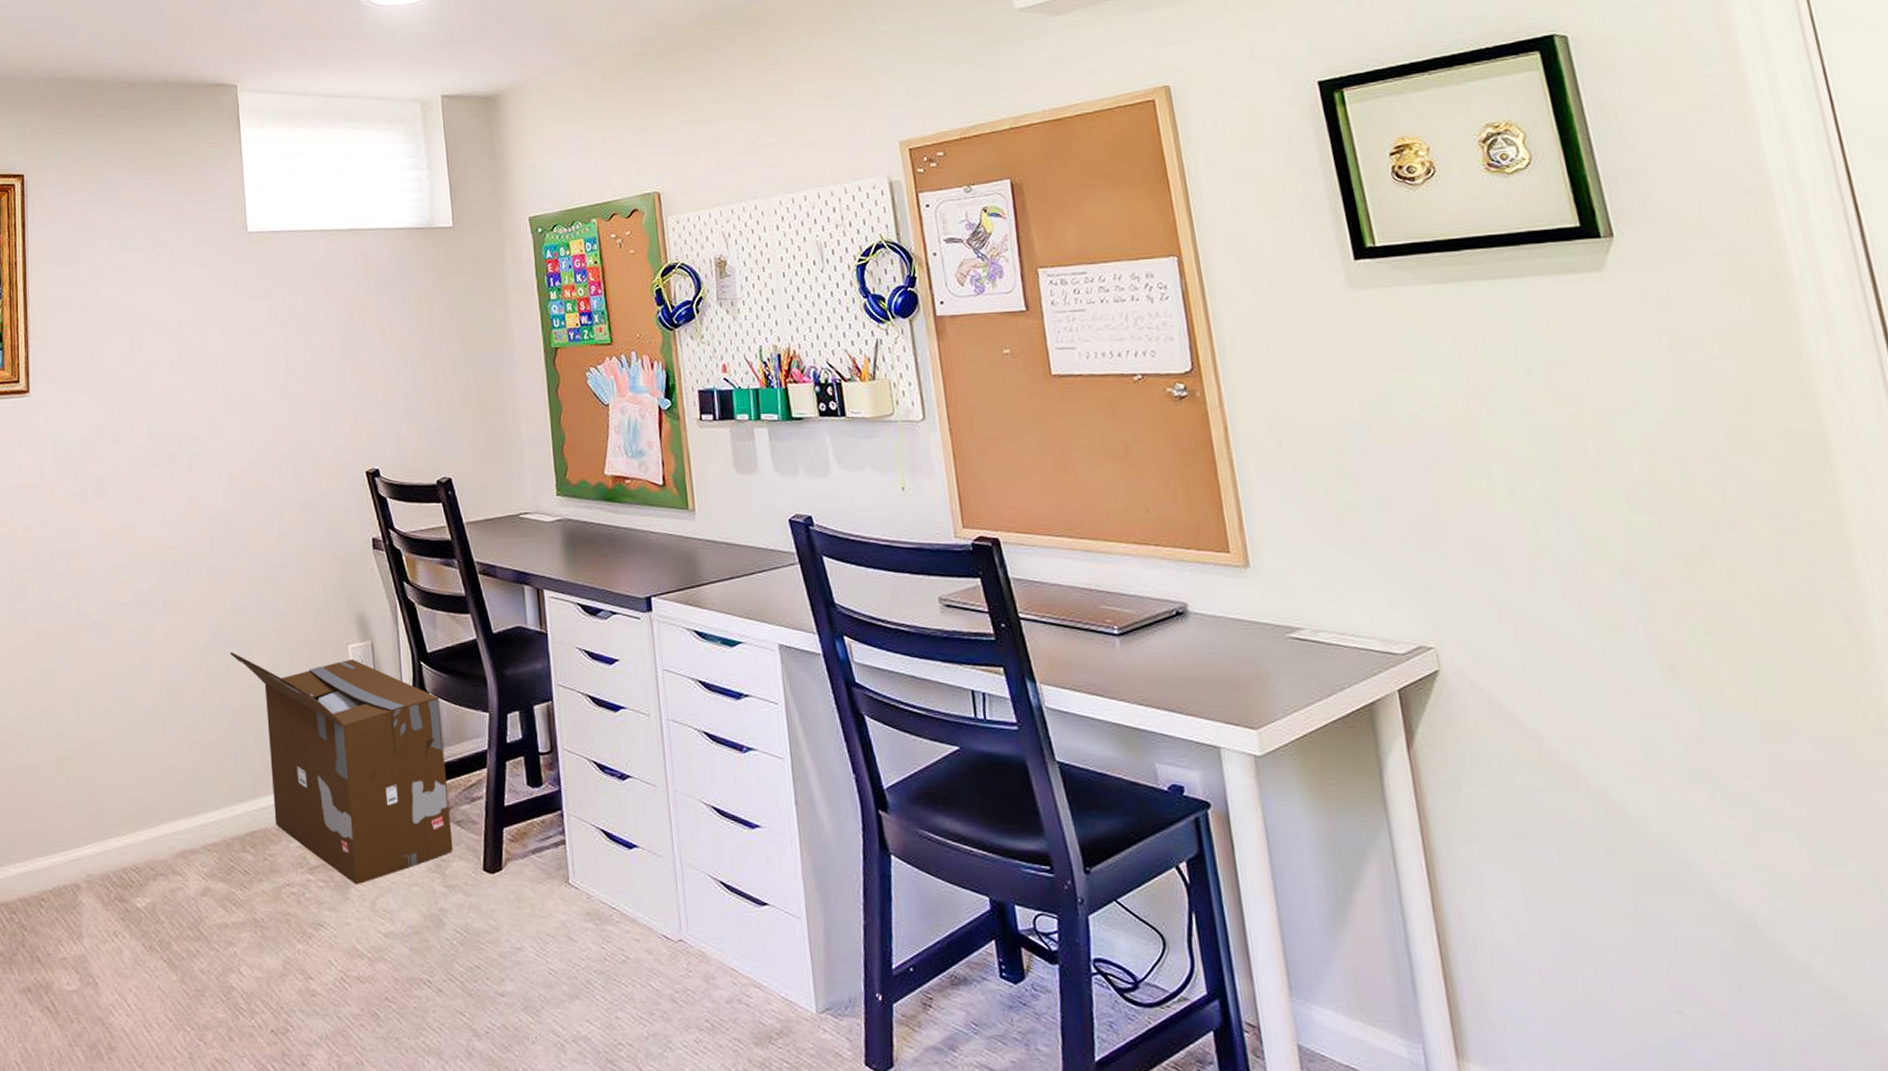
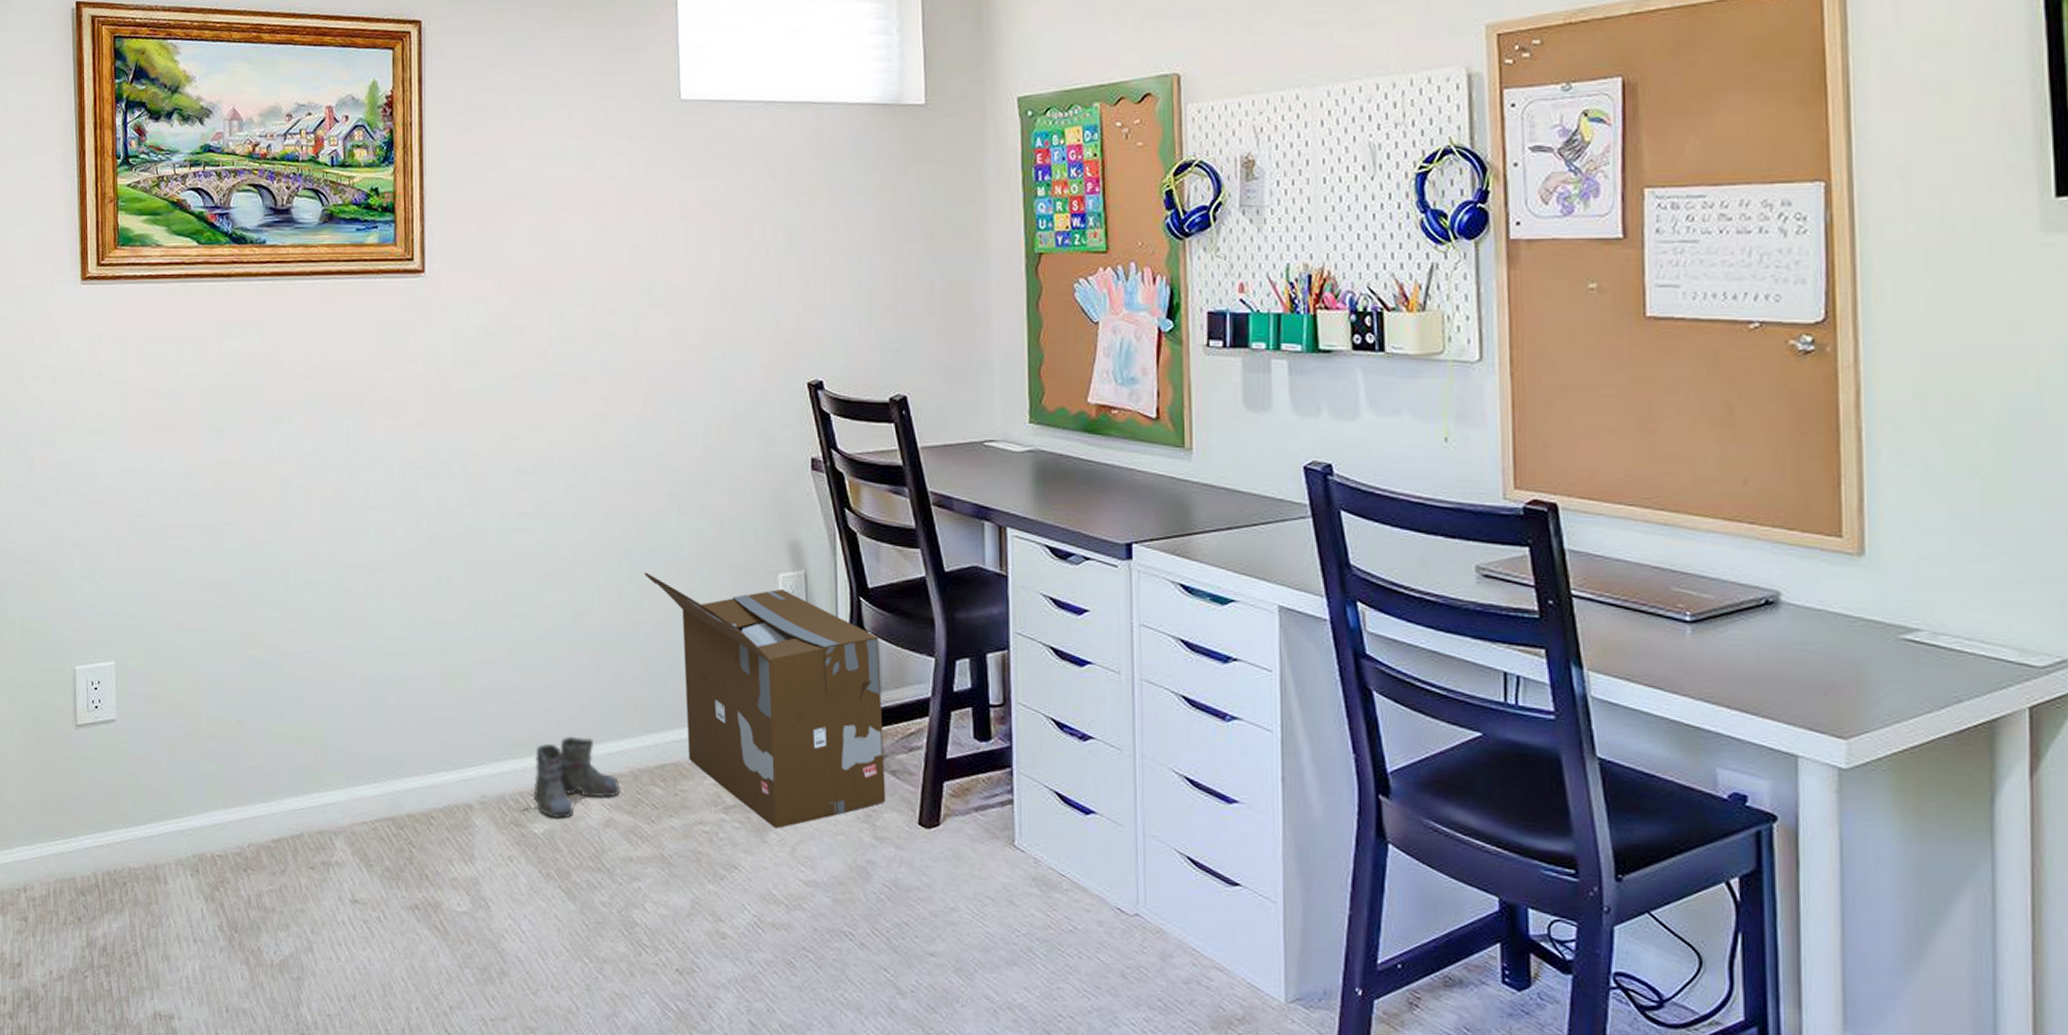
boots: none [126,811,215,892] -> present [522,736,620,820]

